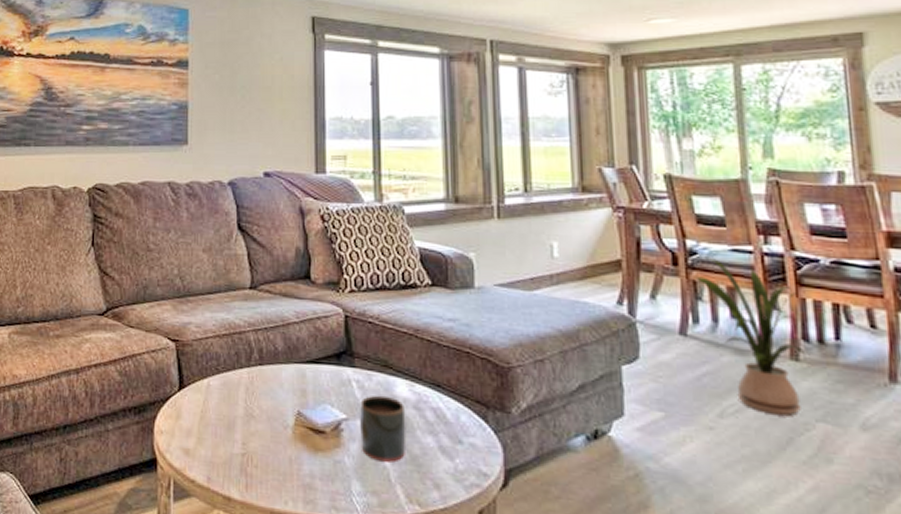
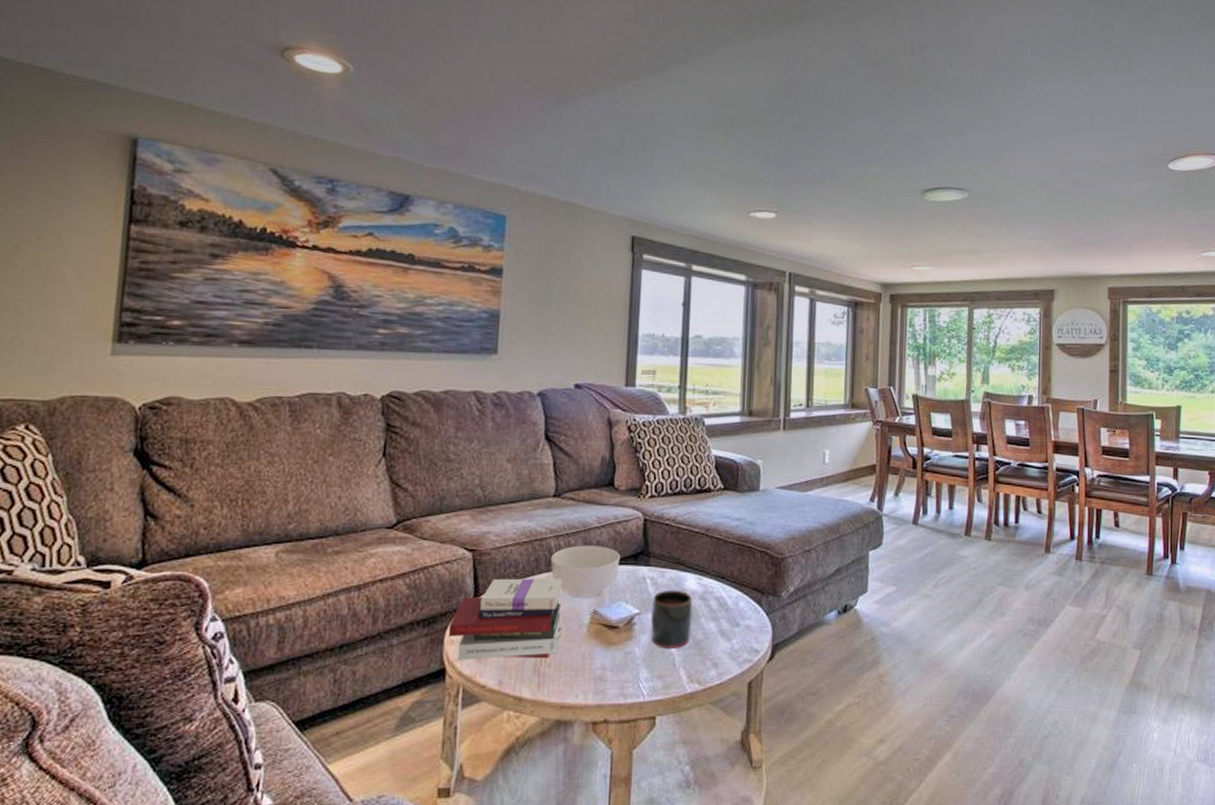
books: none [157,371,267,458] -> present [448,578,563,660]
bowl: none [250,341,323,399] -> present [550,545,621,599]
house plant: present [693,257,804,416] -> none [926,461,995,582]

